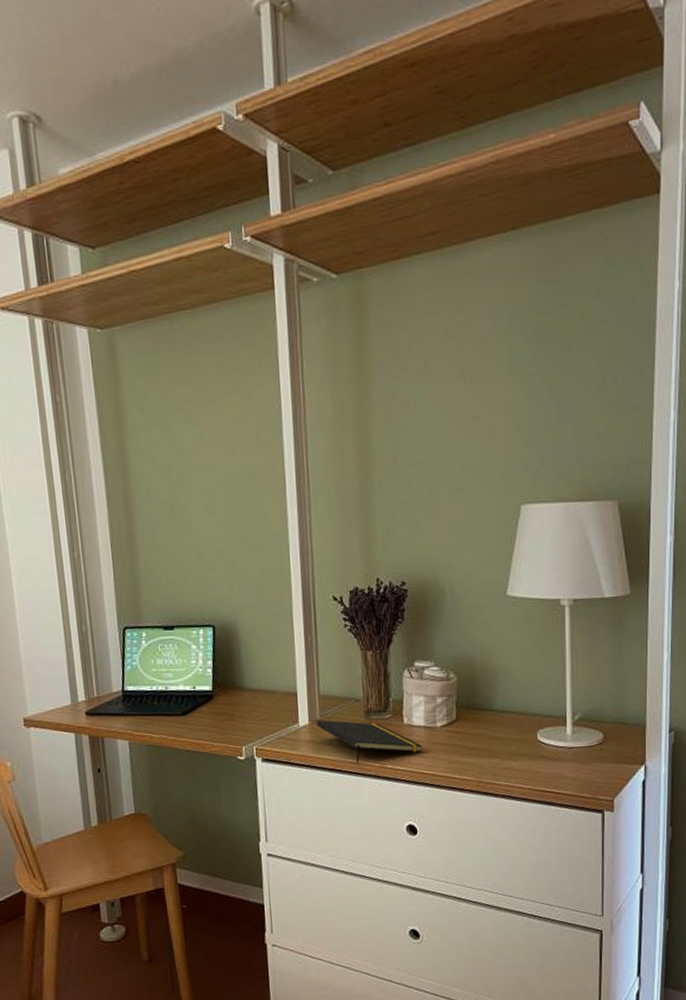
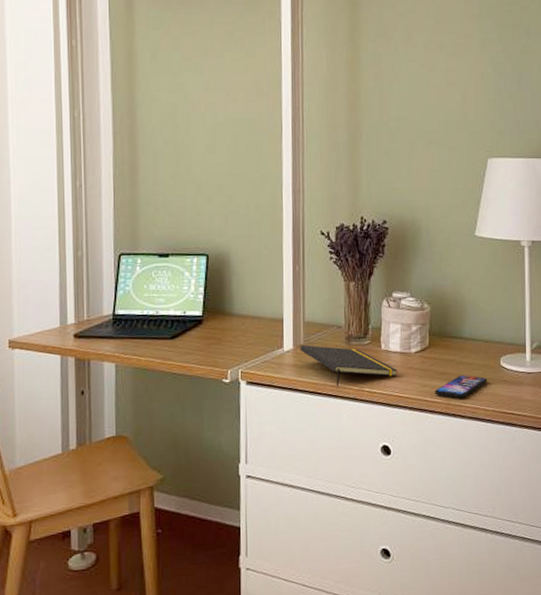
smartphone: none [464,750,522,776] -> present [435,374,487,399]

